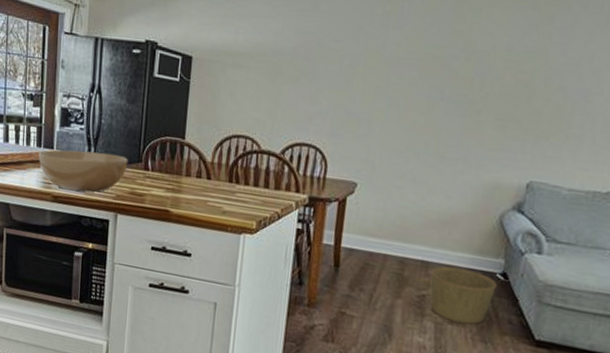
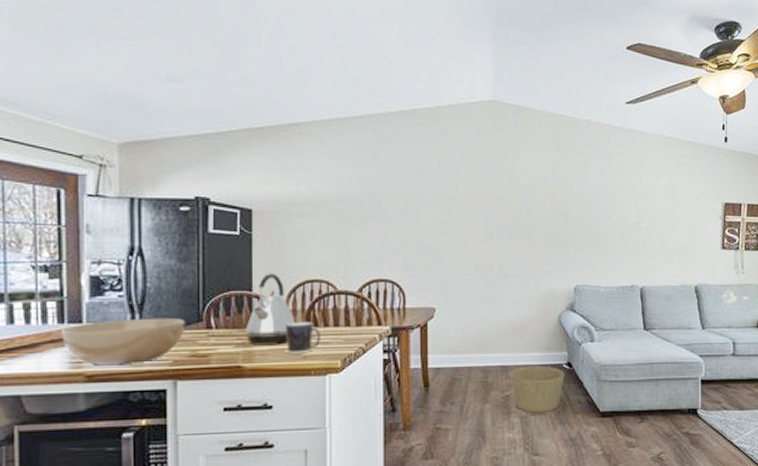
kettle: none [175,123,219,196] -> present [245,273,295,346]
mug: none [209,175,240,209] -> present [285,321,320,355]

